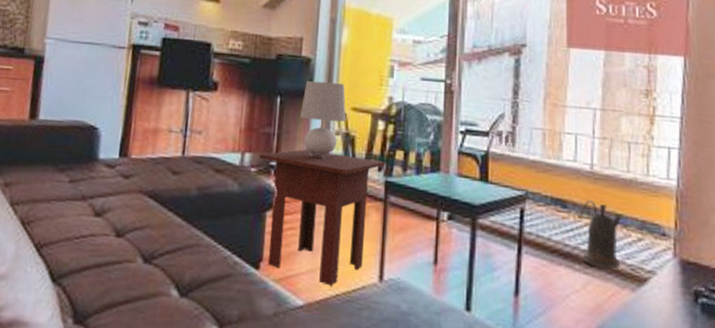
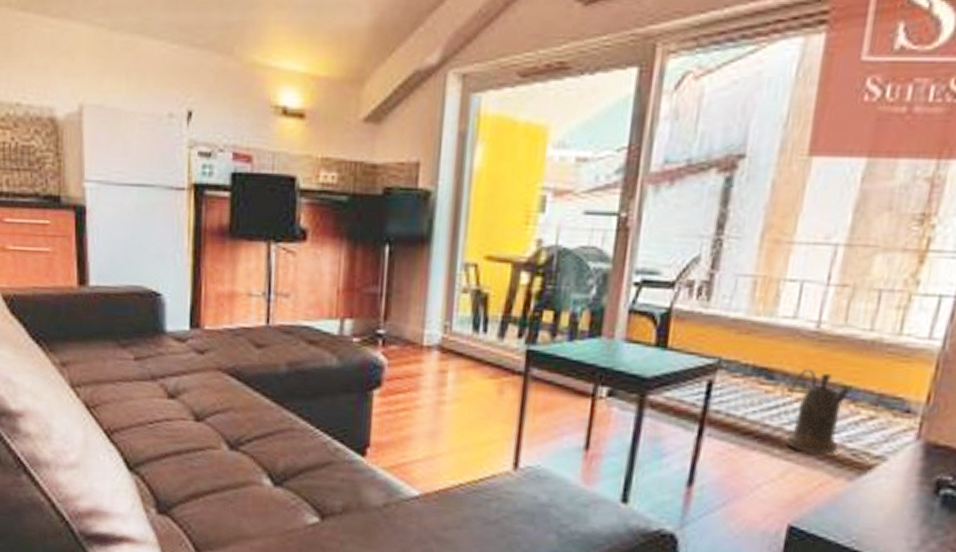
side table: present [259,149,386,286] -> none [363,312,529,475]
table lamp: present [300,81,346,158] -> none [416,222,478,323]

